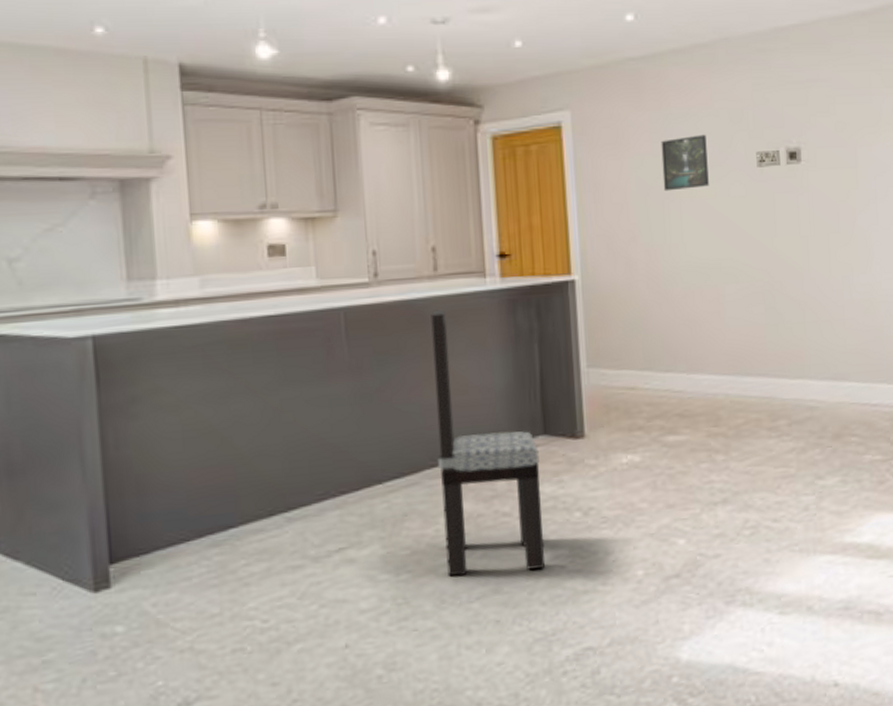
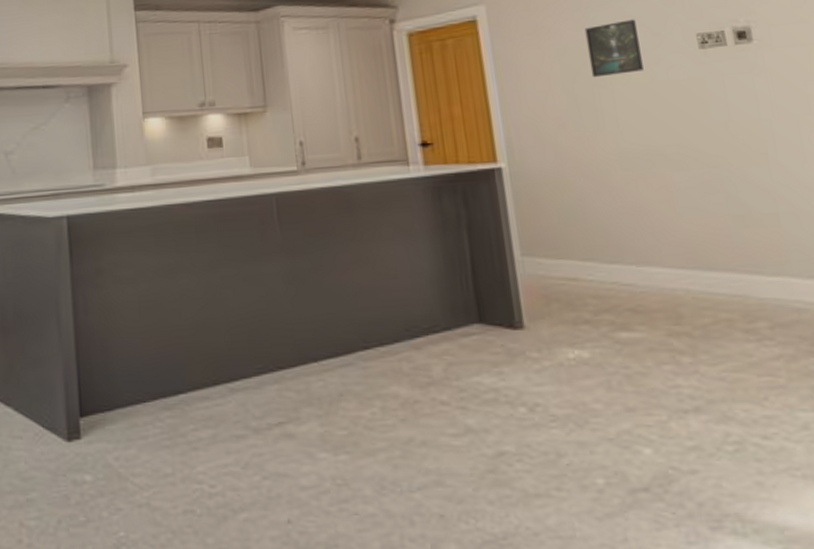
dining chair: present [431,309,546,577] -> none [357,195,491,465]

